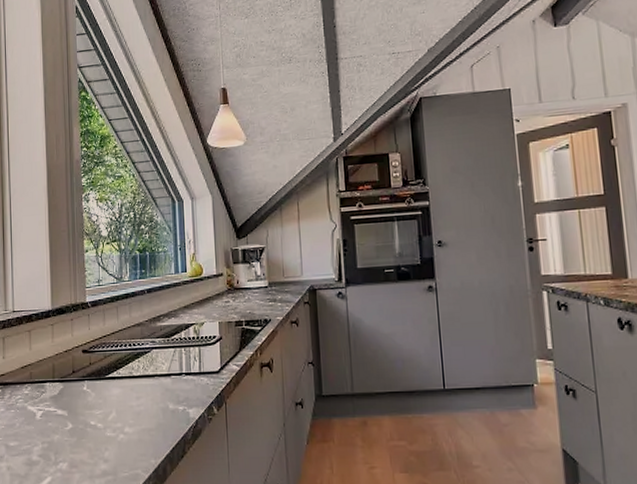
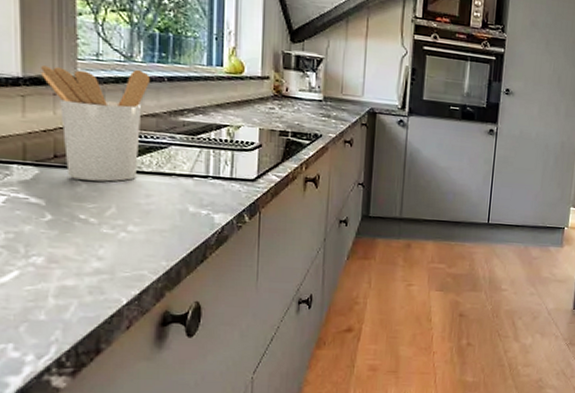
utensil holder: none [63,287,135,390] -> present [41,65,149,182]

